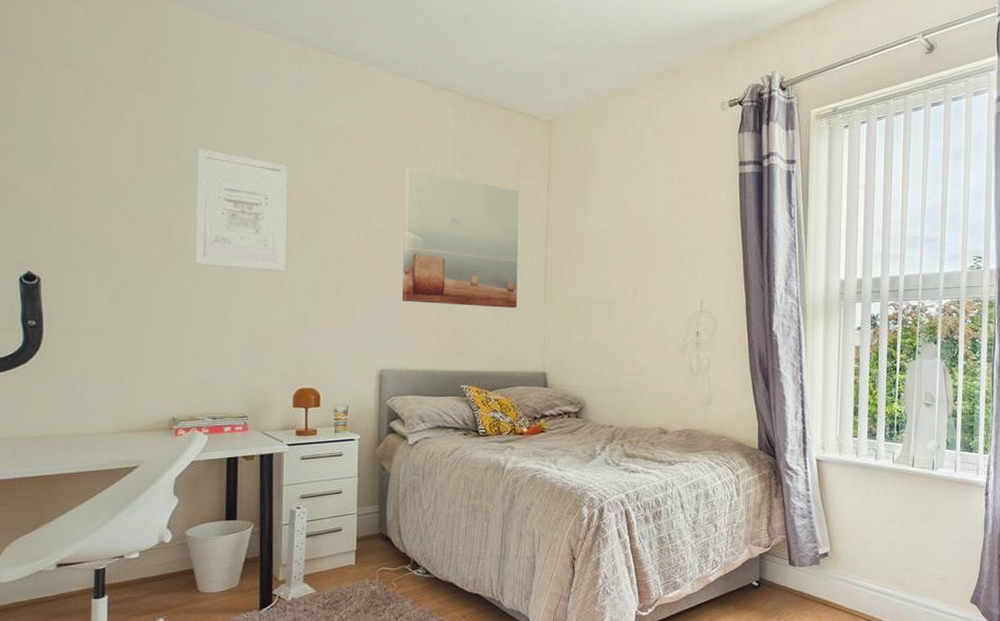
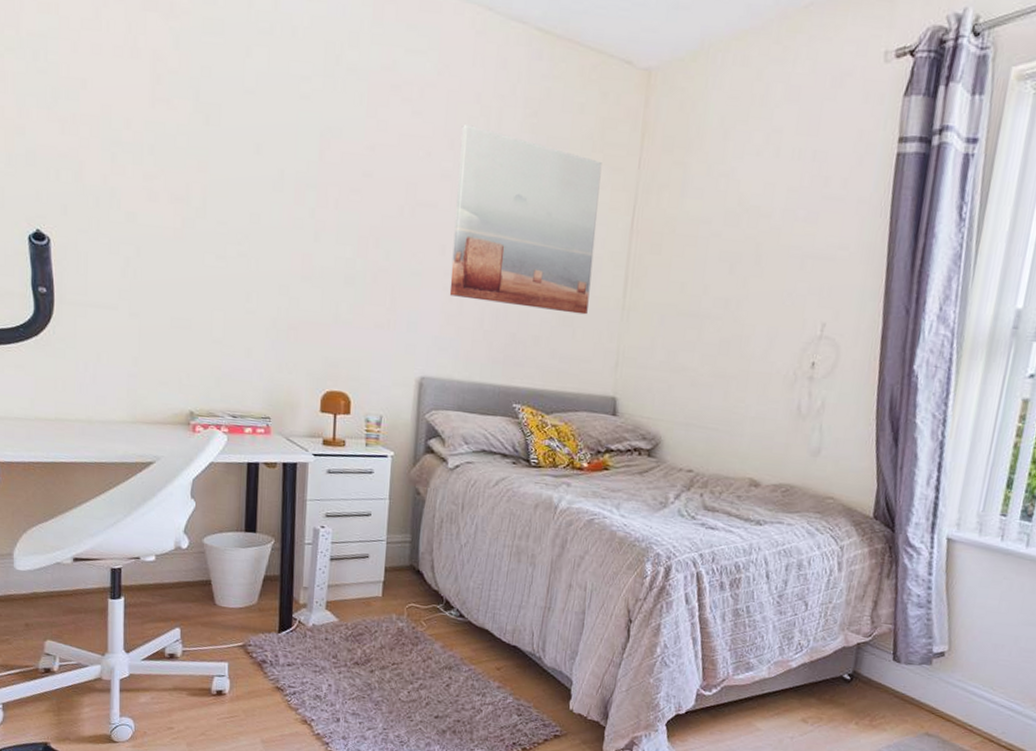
wall art: present [195,149,288,272] -> none [215,88,323,250]

